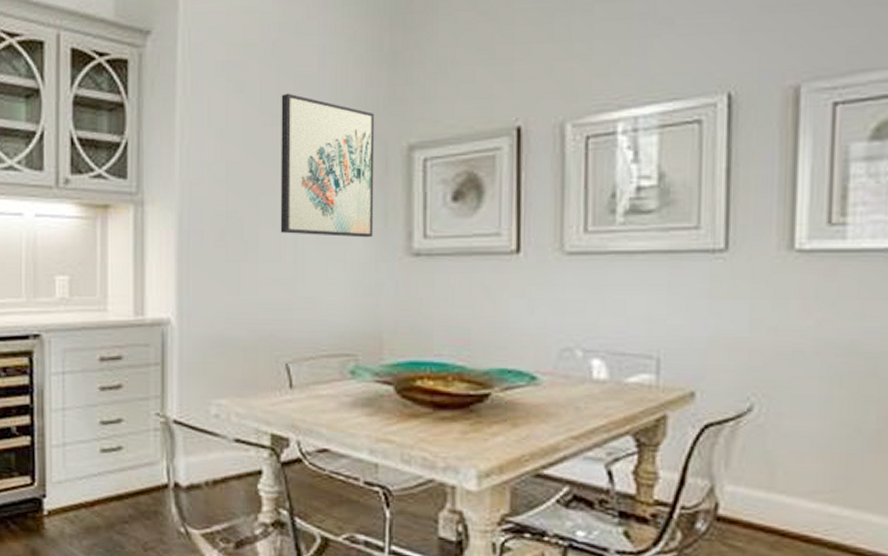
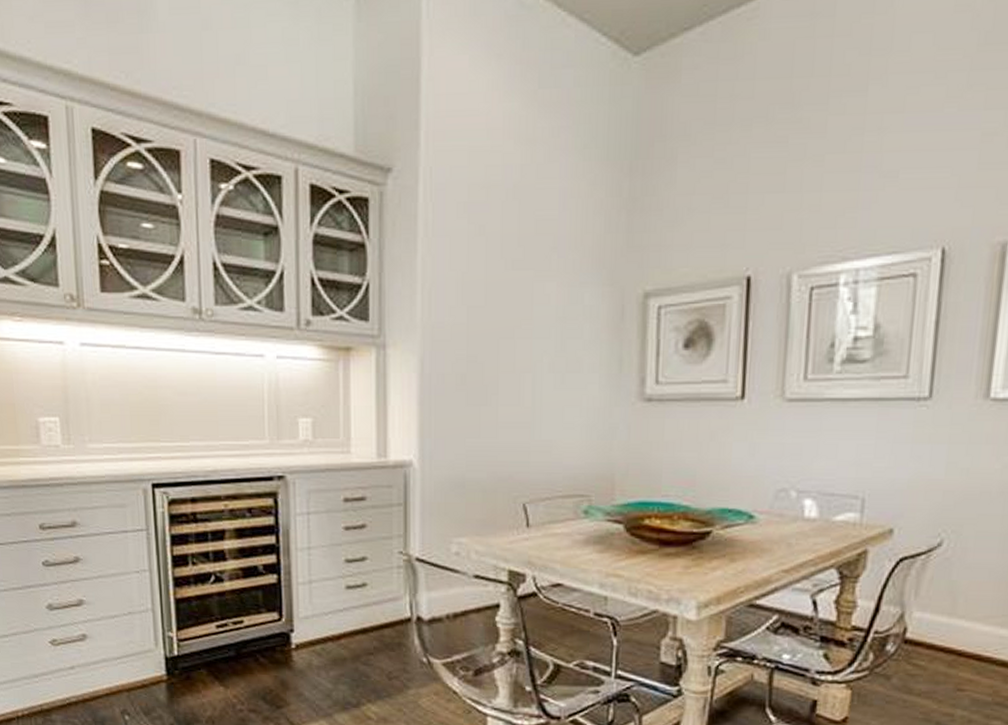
wall art: present [280,93,375,238] -> none [519,237,613,383]

